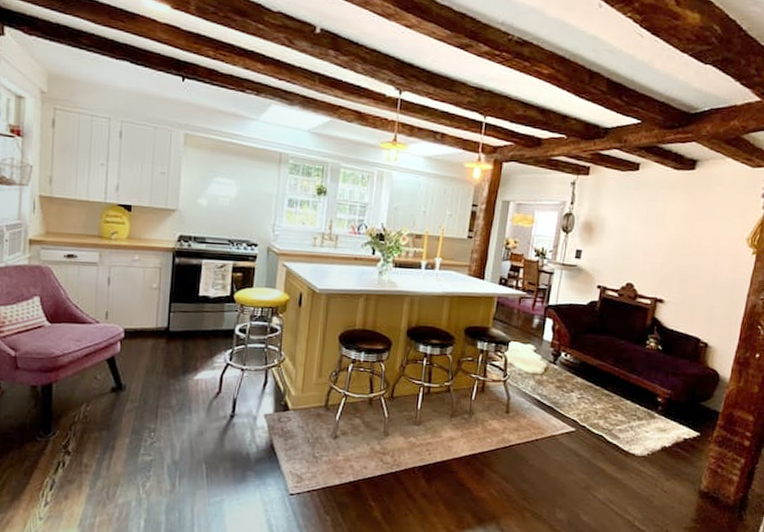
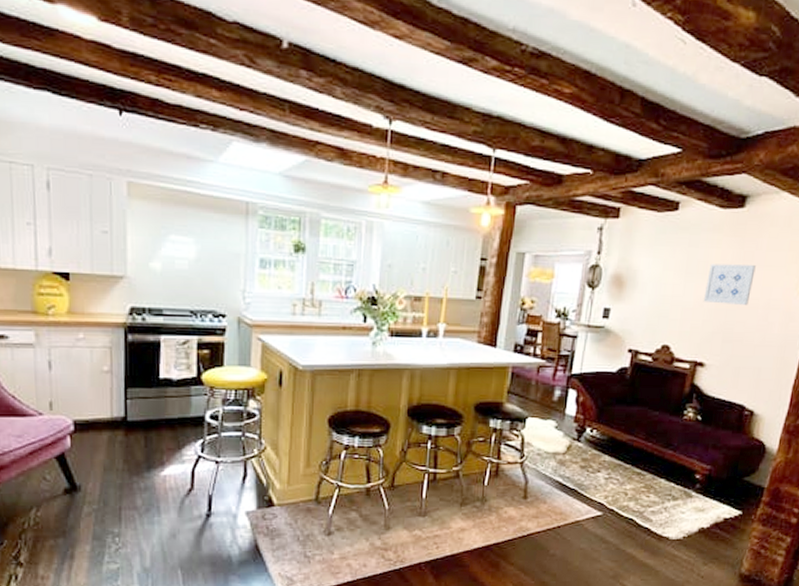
wall art: none [661,215,706,251] -> present [703,264,756,305]

